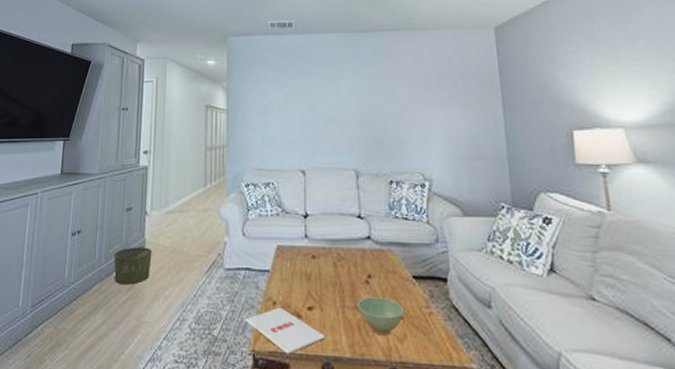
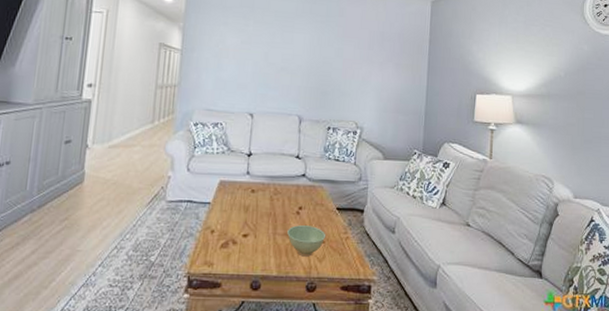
basket: present [113,246,152,285] -> none [47,178,92,216]
magazine: present [245,307,325,355] -> none [183,235,256,275]

